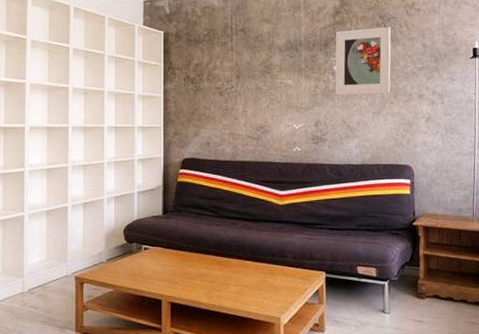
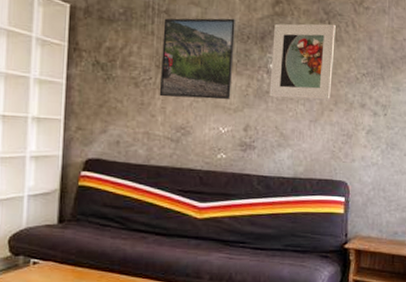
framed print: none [240,30,303,102] -> present [159,18,237,100]

